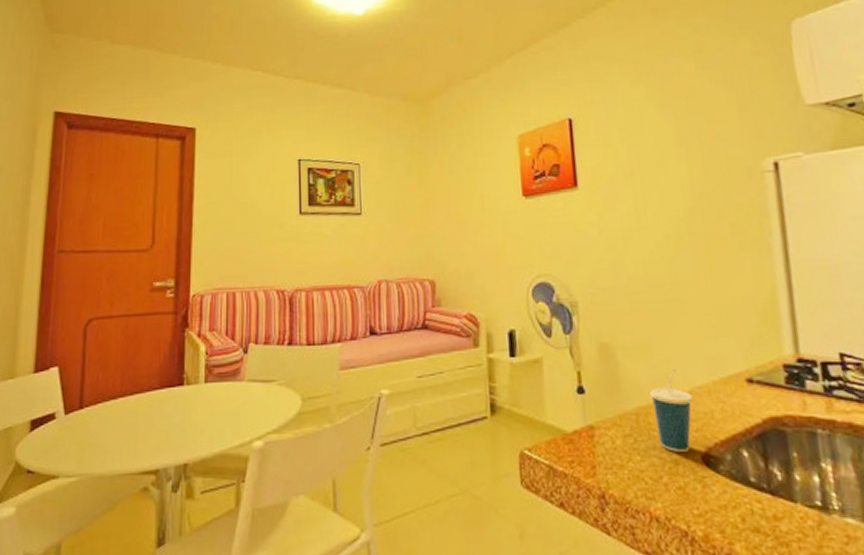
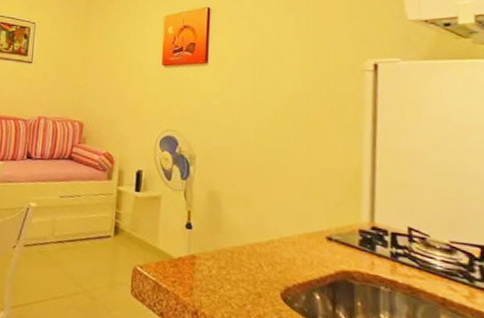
cup: present [650,368,693,452] -> none [245,219,279,288]

